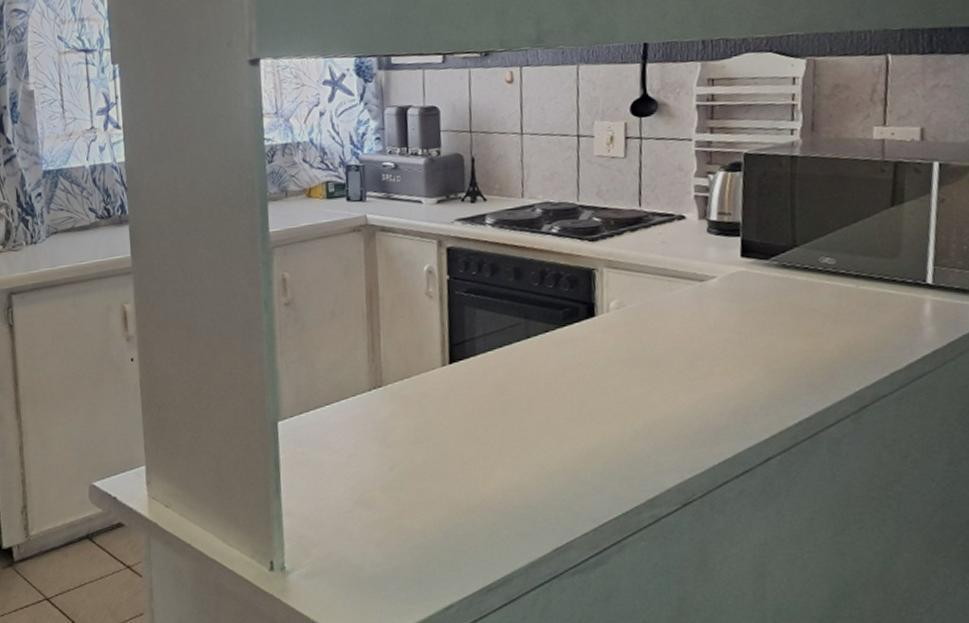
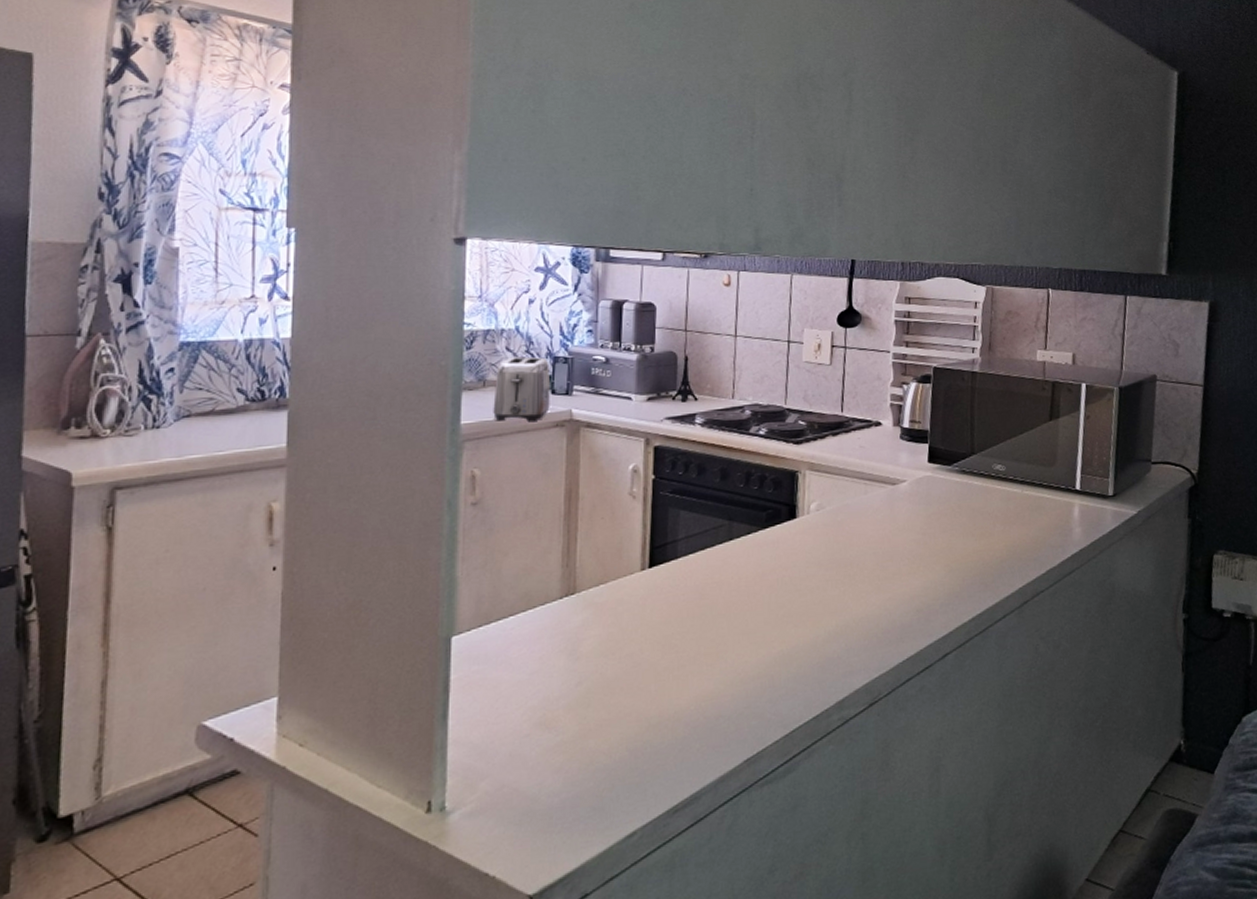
toaster: none [295,166,347,228] -> present [493,356,550,422]

